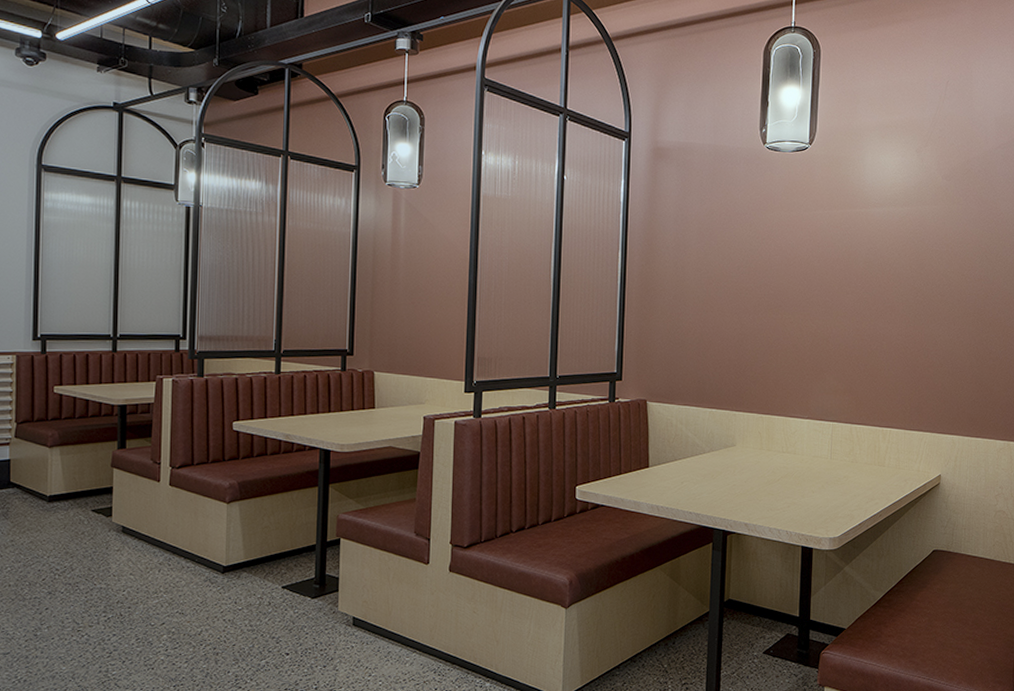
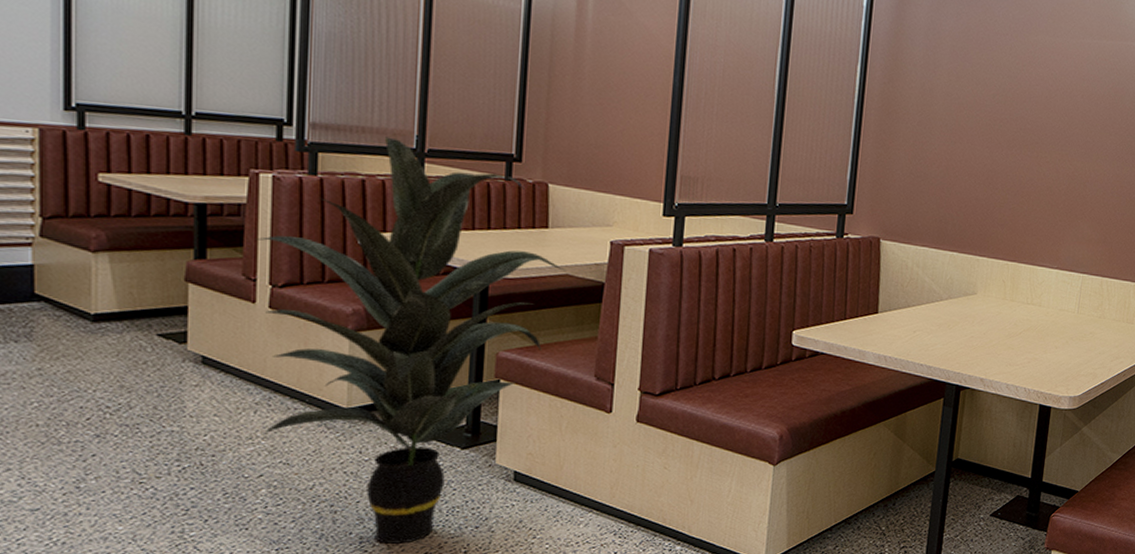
indoor plant: none [160,343,390,681] -> present [255,137,567,544]

